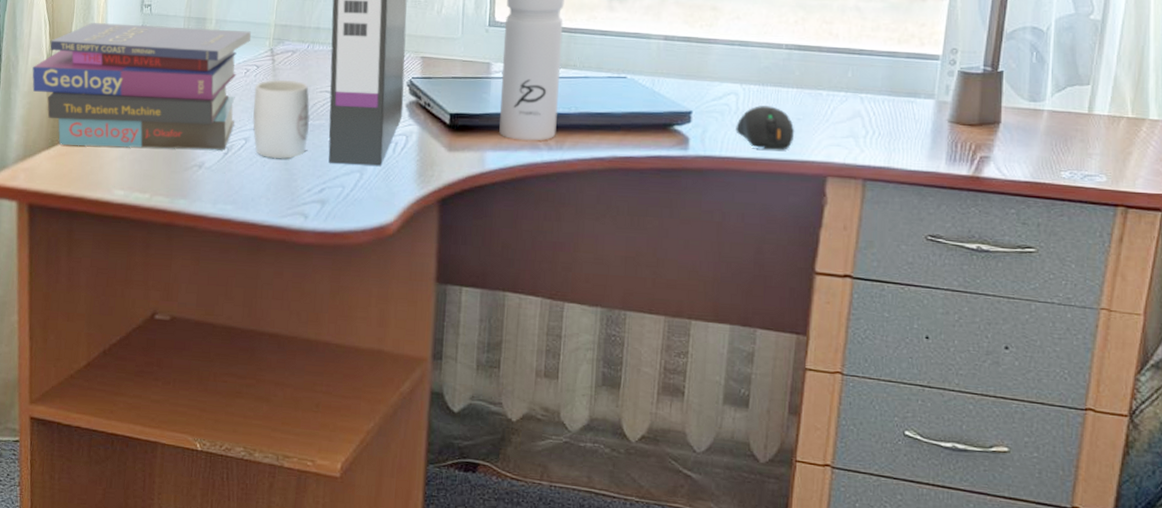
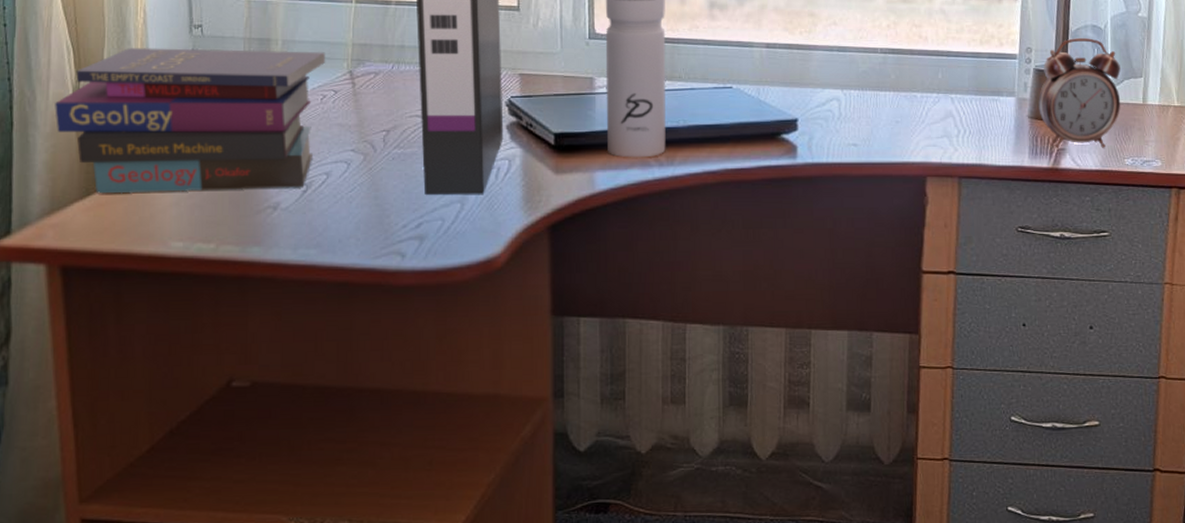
mug: present [252,79,311,159] -> none [333,104,401,194]
computer mouse: present [736,106,795,149] -> none [840,110,895,152]
alarm clock: none [961,40,1063,159] -> present [1038,38,1121,148]

